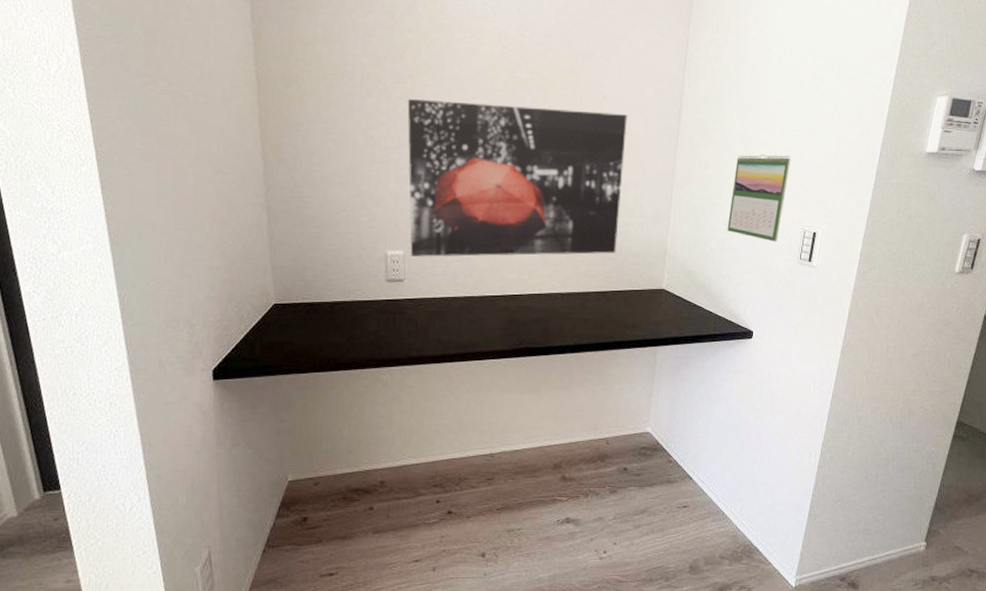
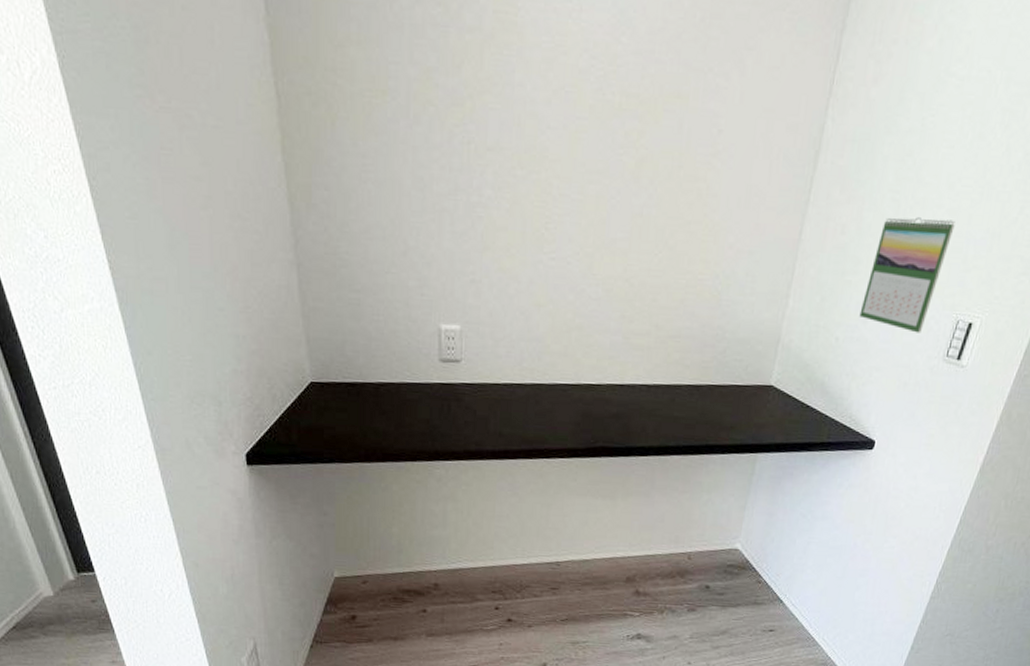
wall art: present [407,98,628,257] -> none [465,126,749,340]

